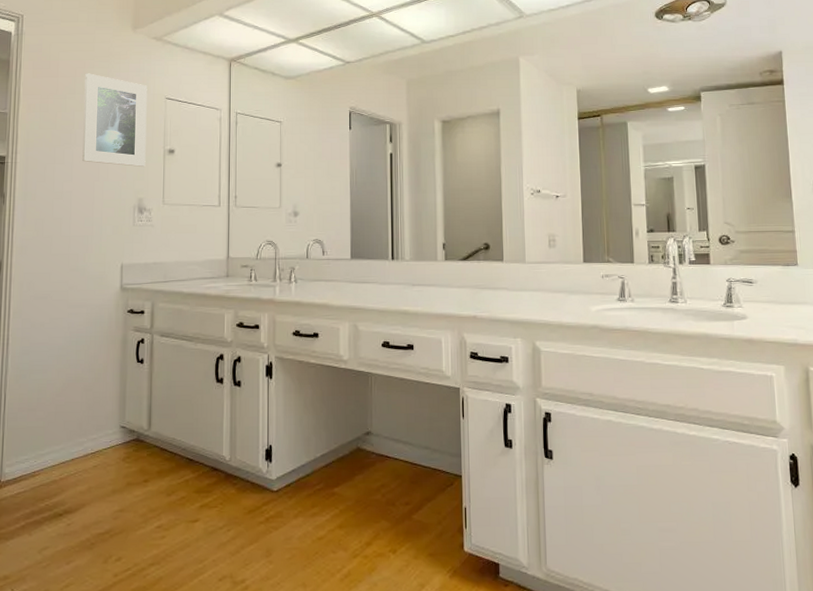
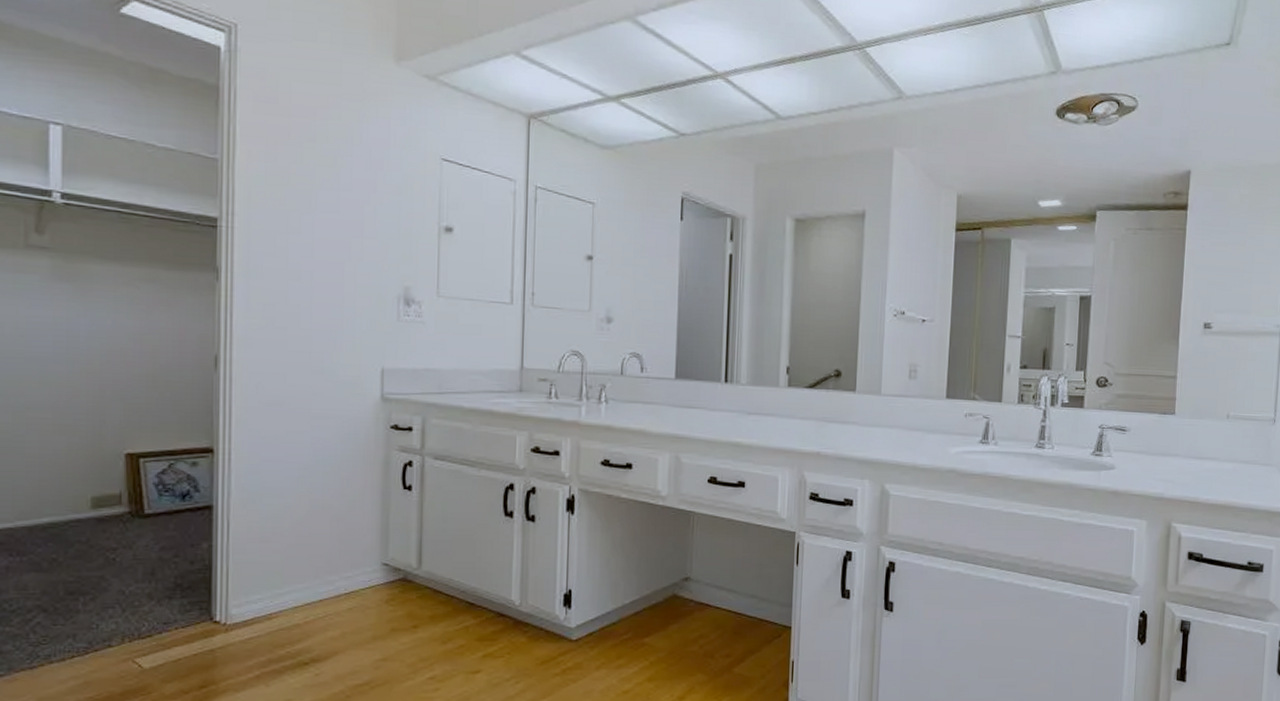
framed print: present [82,73,147,167] -> none [327,115,416,246]

